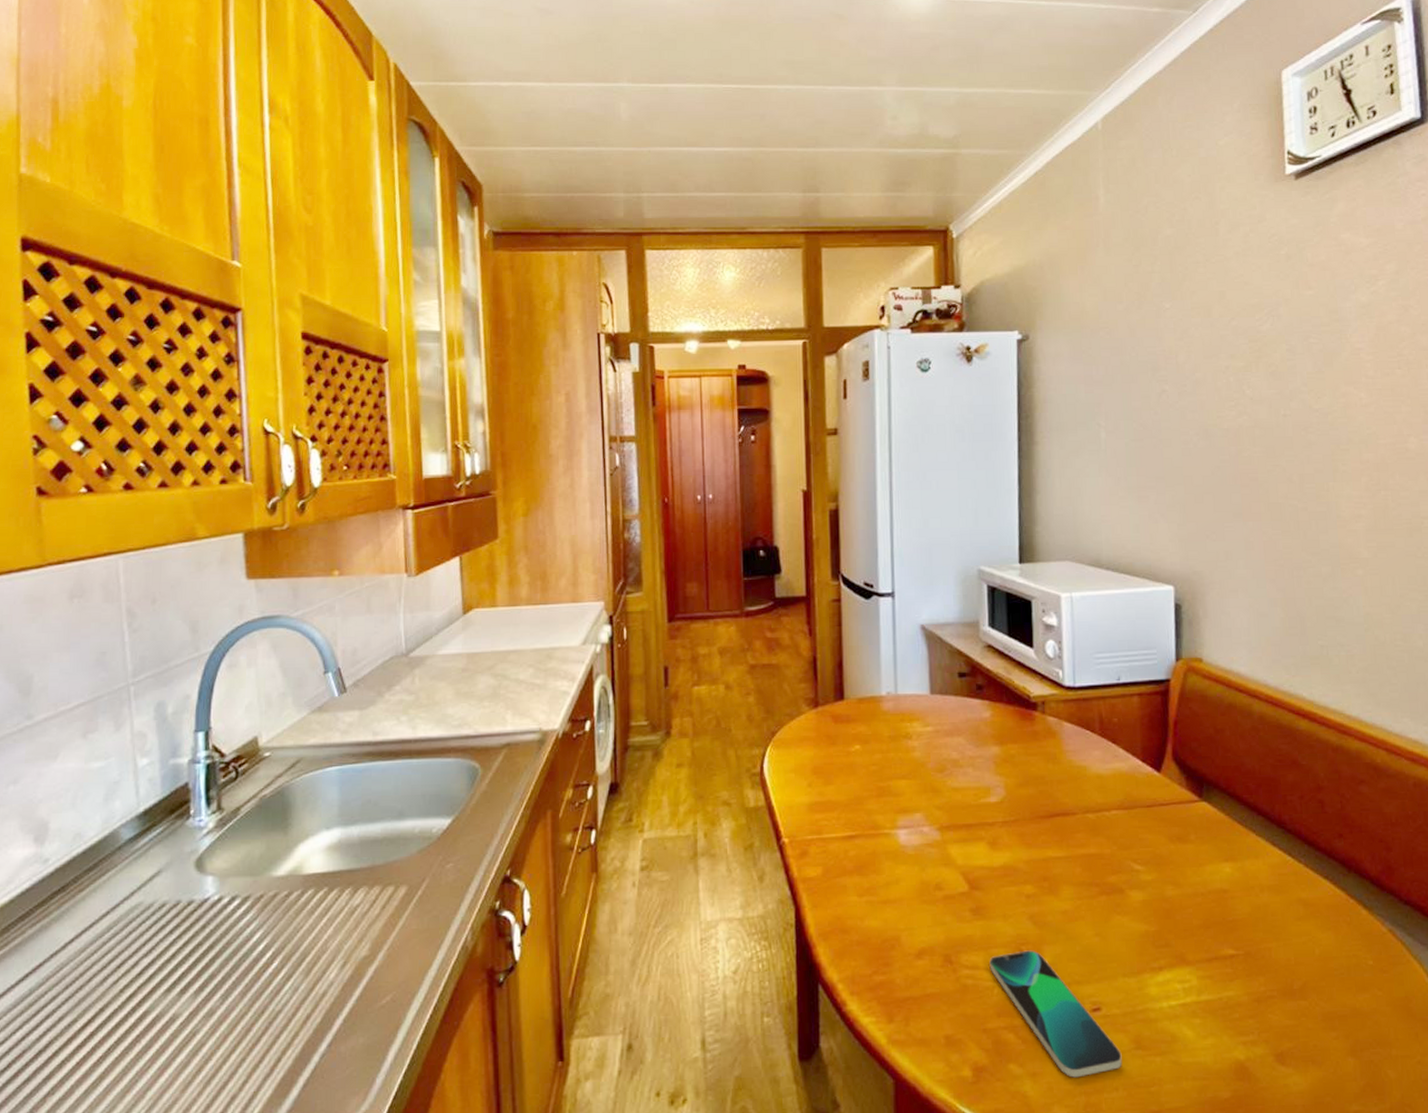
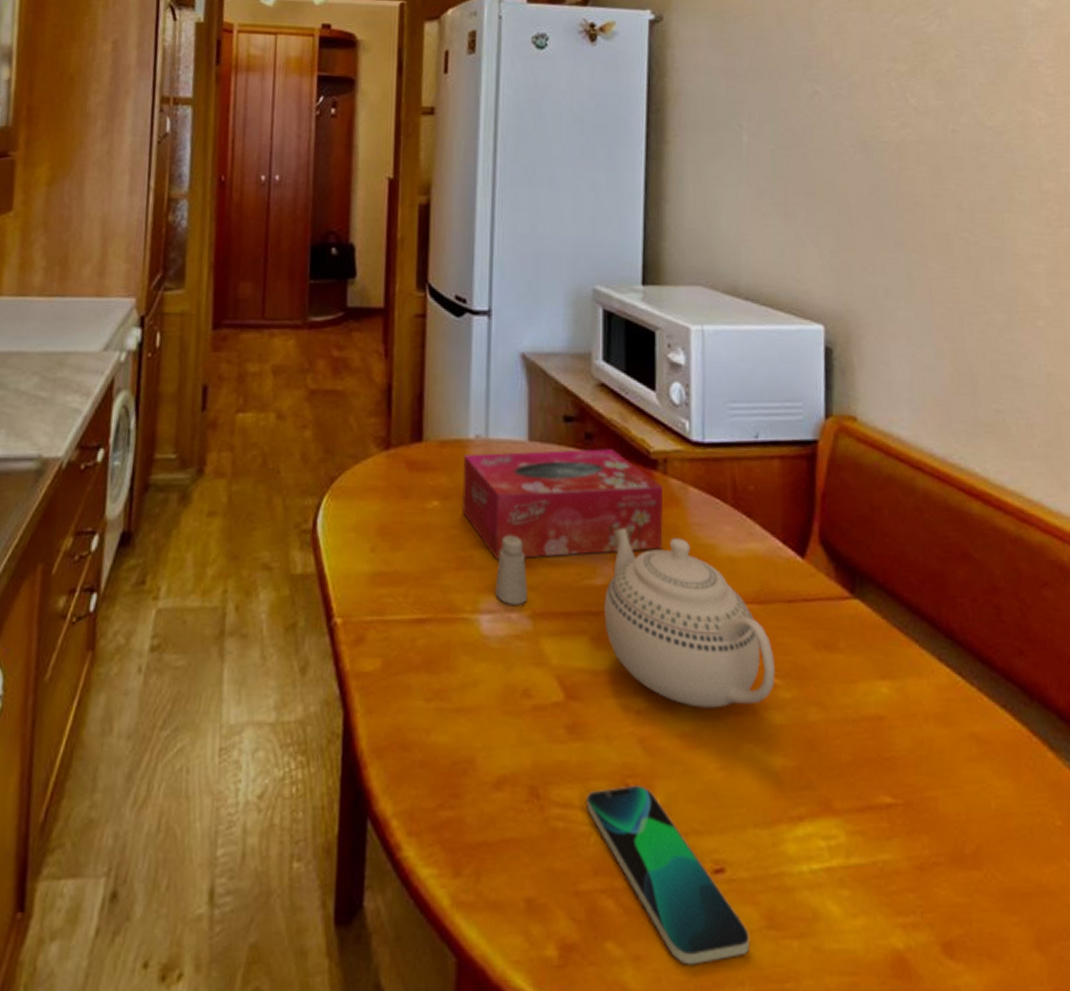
tissue box: none [878,696,1044,787] -> present [462,449,663,559]
saltshaker: none [909,768,935,821] -> present [495,535,527,605]
teapot: none [997,757,1138,891] -> present [604,528,775,709]

